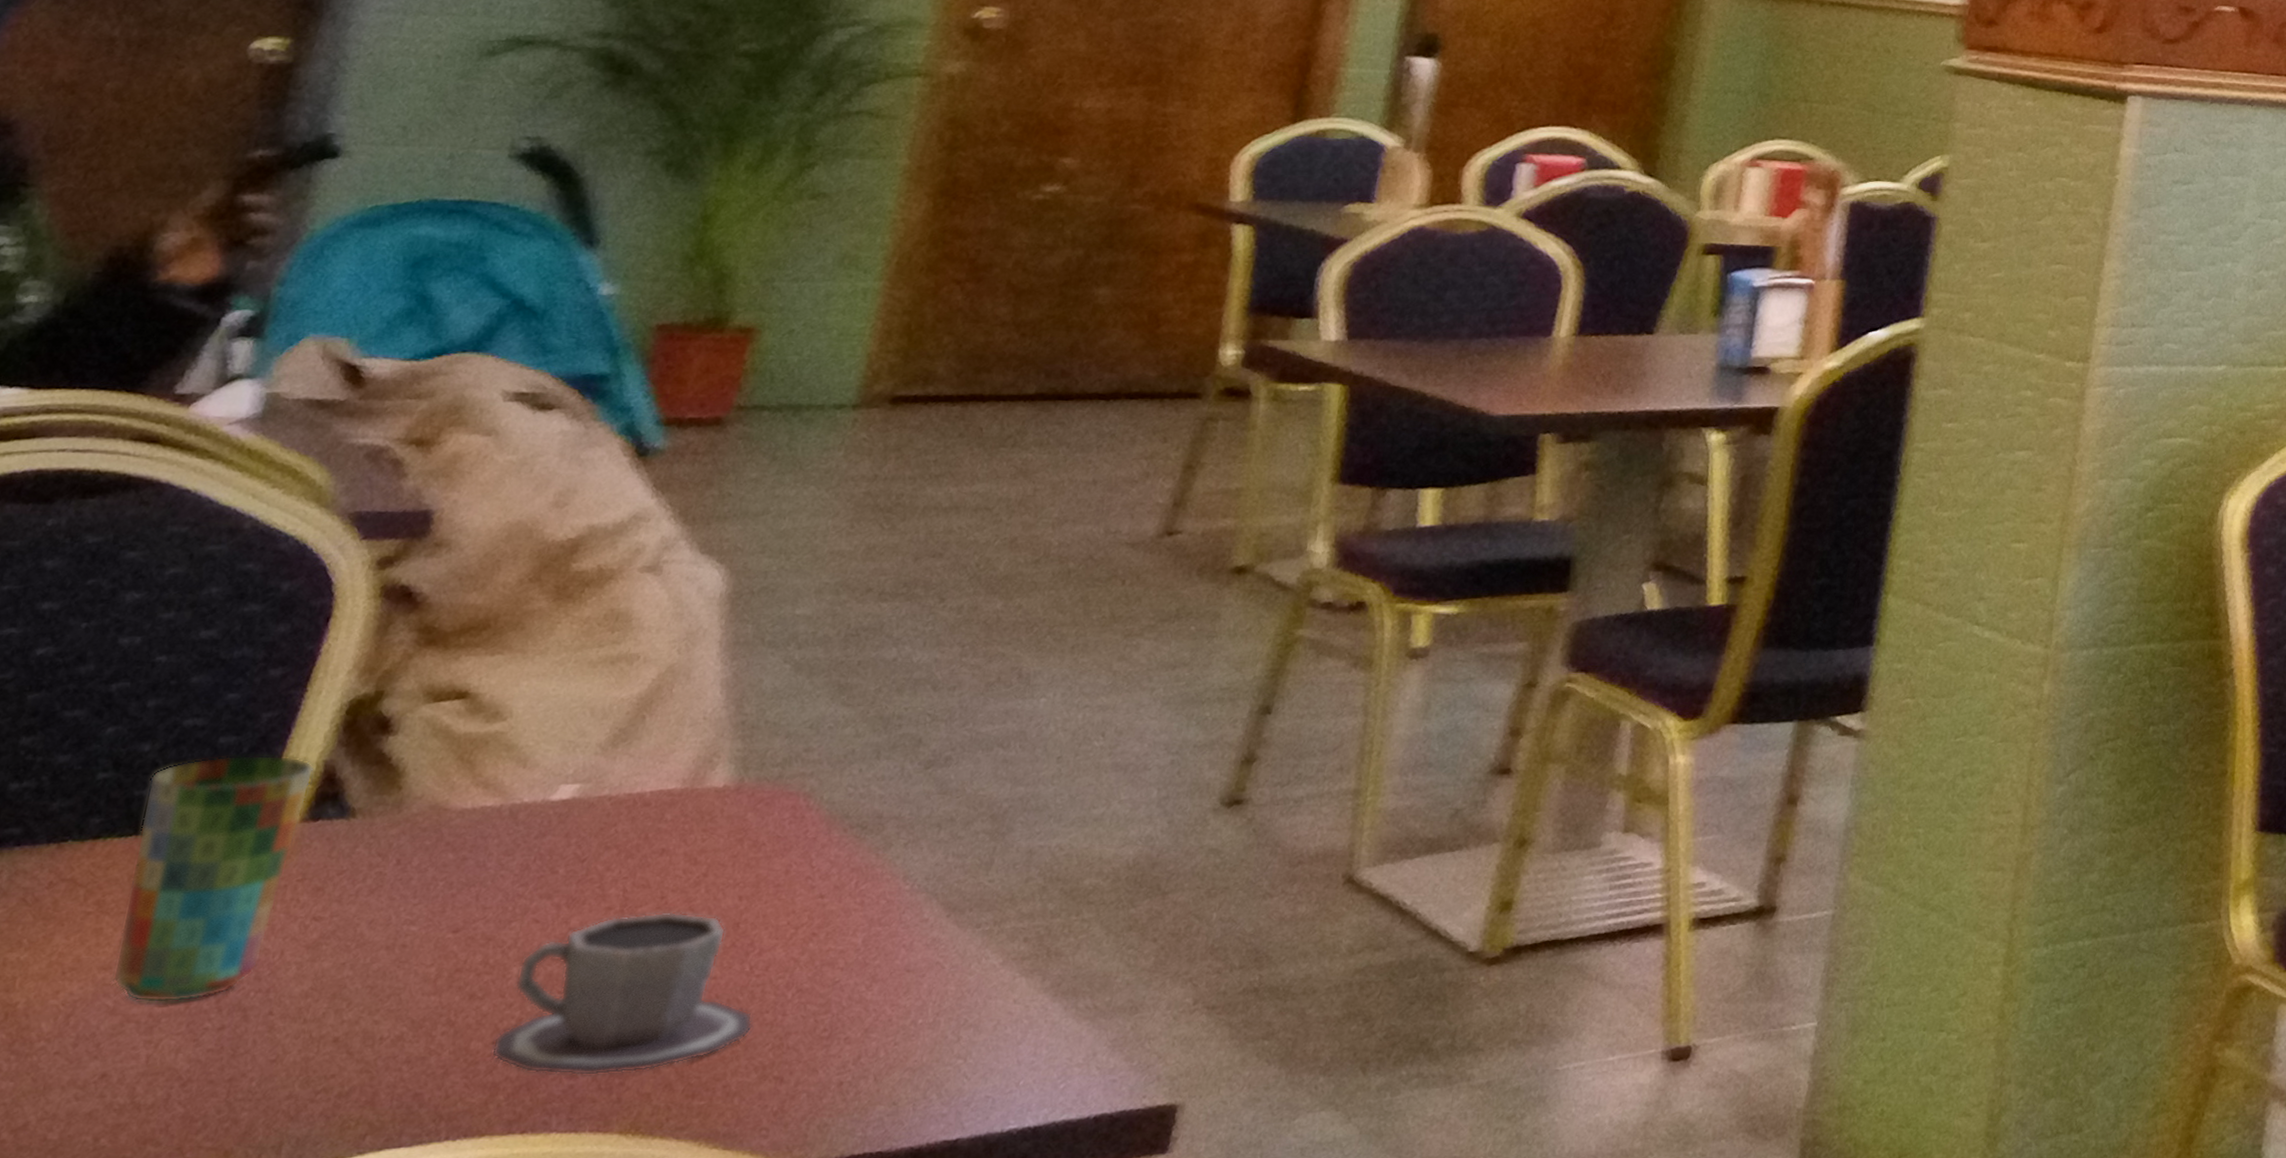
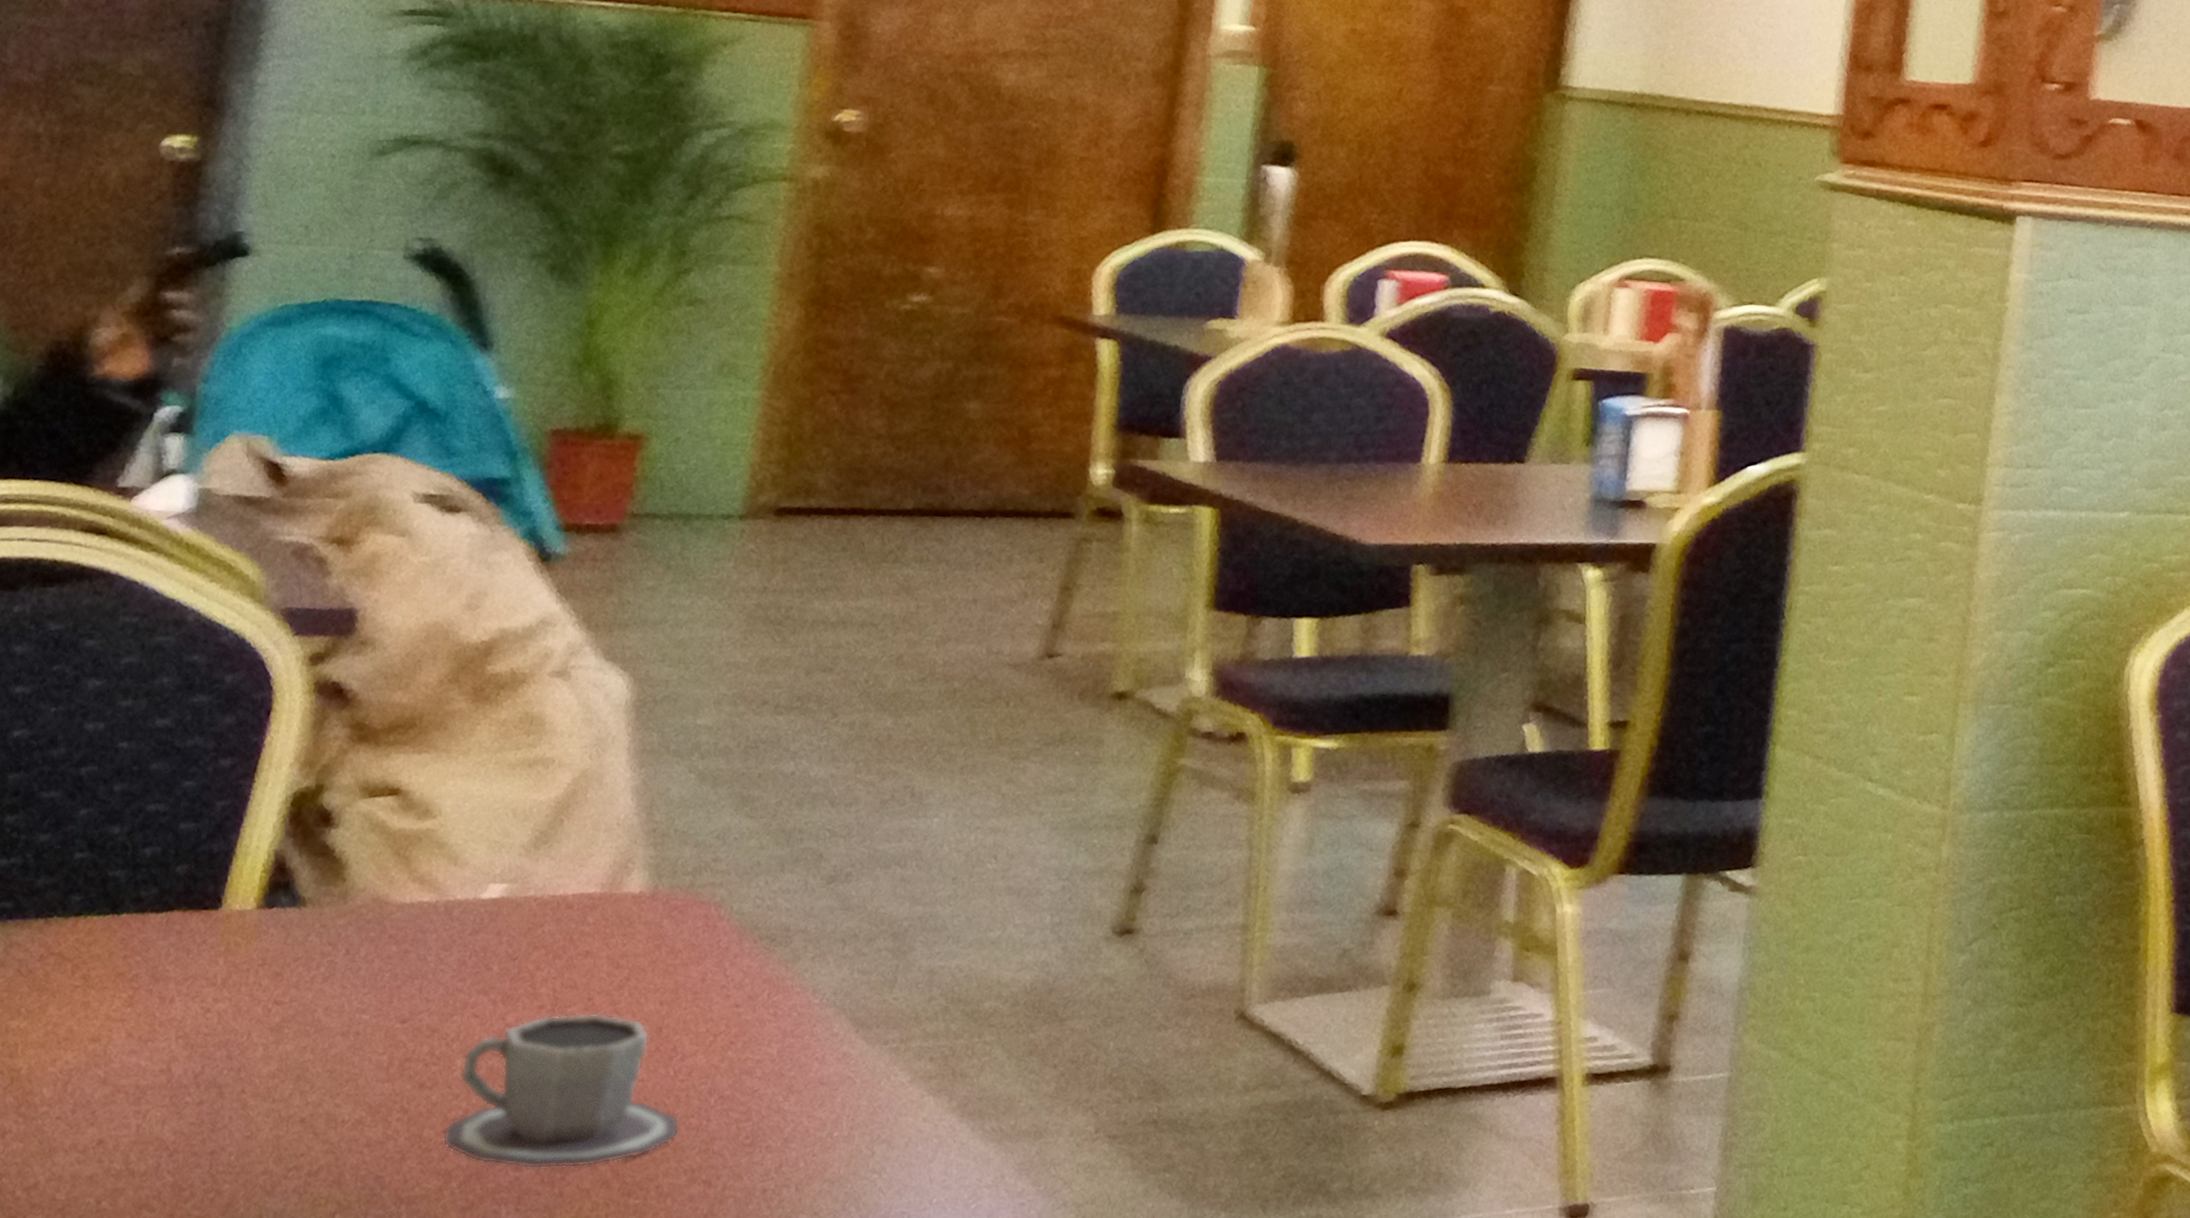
cup: present [112,754,314,1002] -> none [101,841,266,1076]

